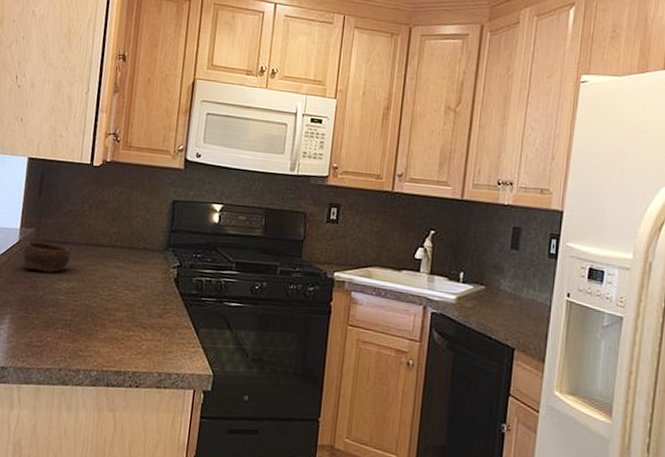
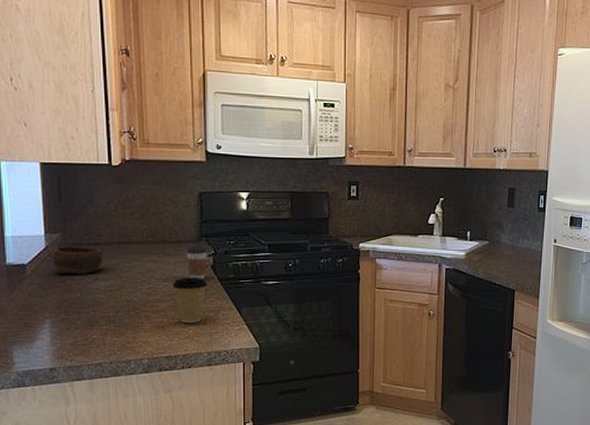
coffee cup: none [132,287,169,339] -> present [172,278,208,323]
coffee cup: none [150,255,173,292] -> present [186,246,207,279]

